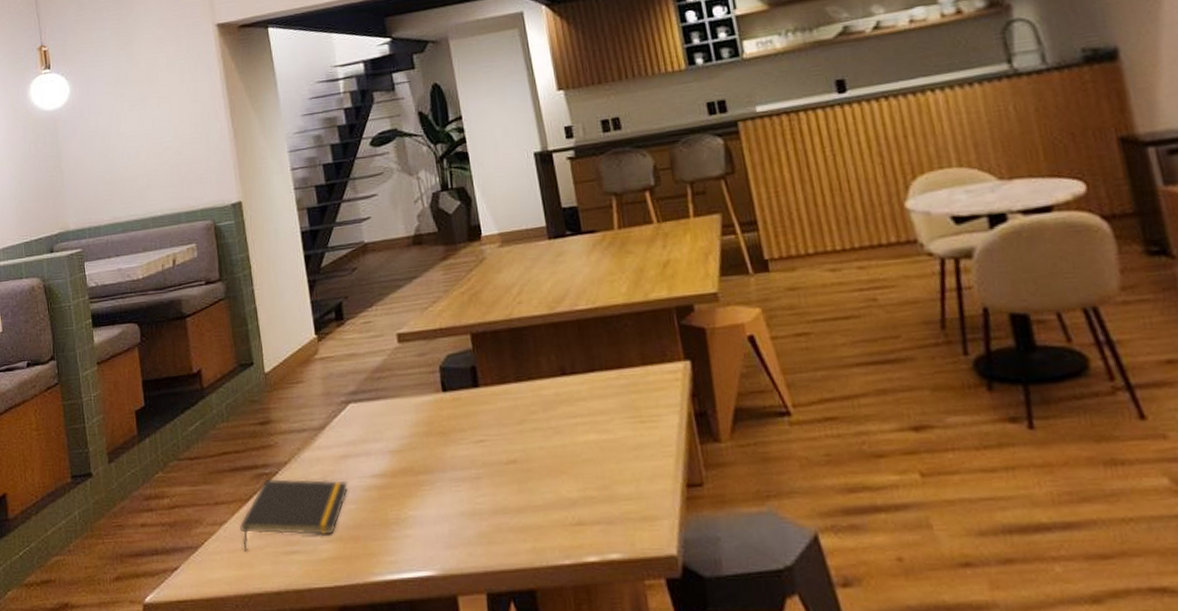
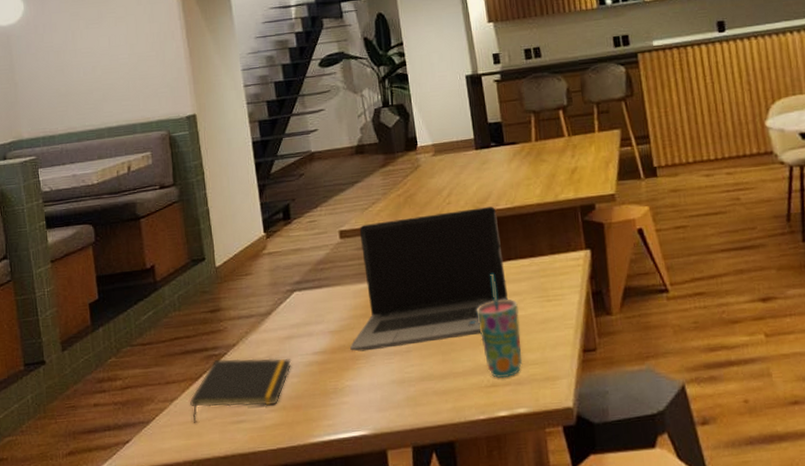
laptop computer: none [412,307,593,476] -> present [350,206,508,352]
cup: none [556,387,614,516] -> present [476,273,523,379]

